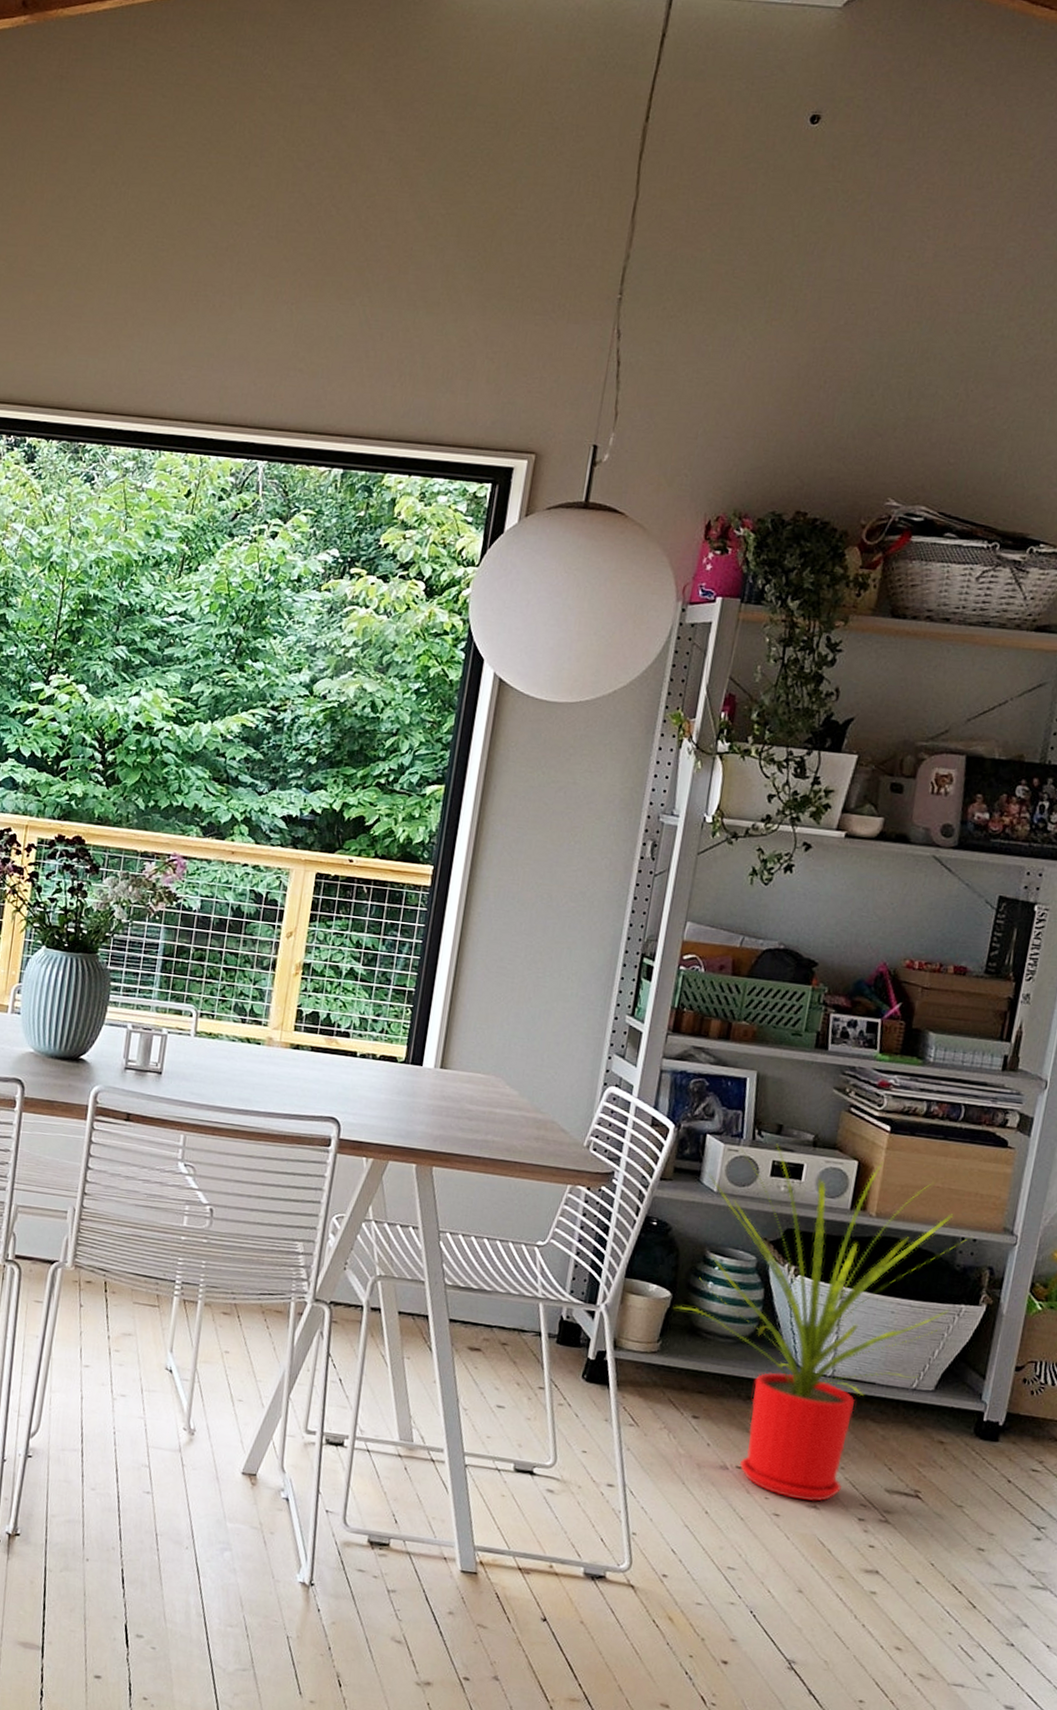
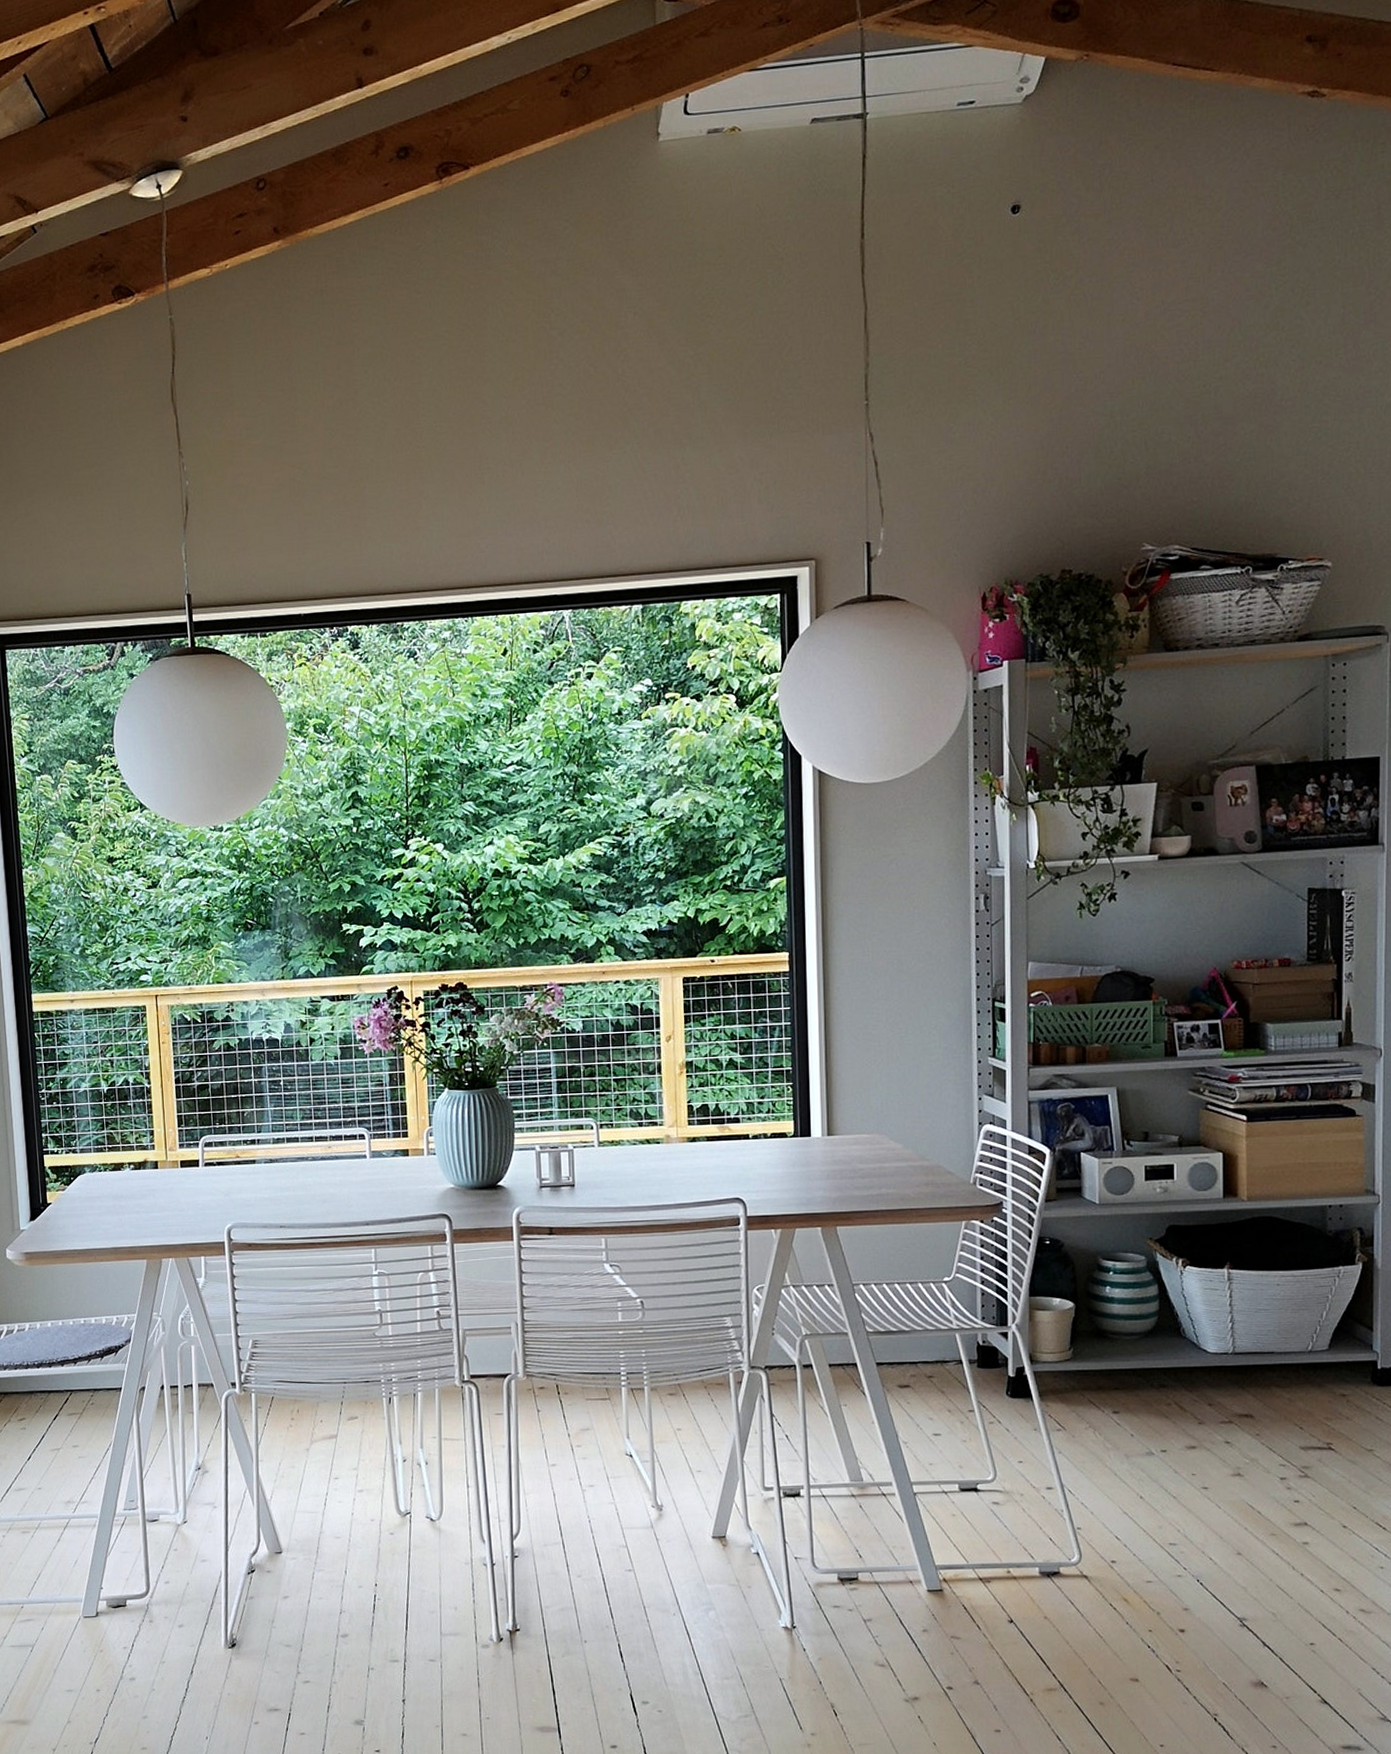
house plant: present [675,1144,973,1502] -> none [1080,1149,1339,1471]

